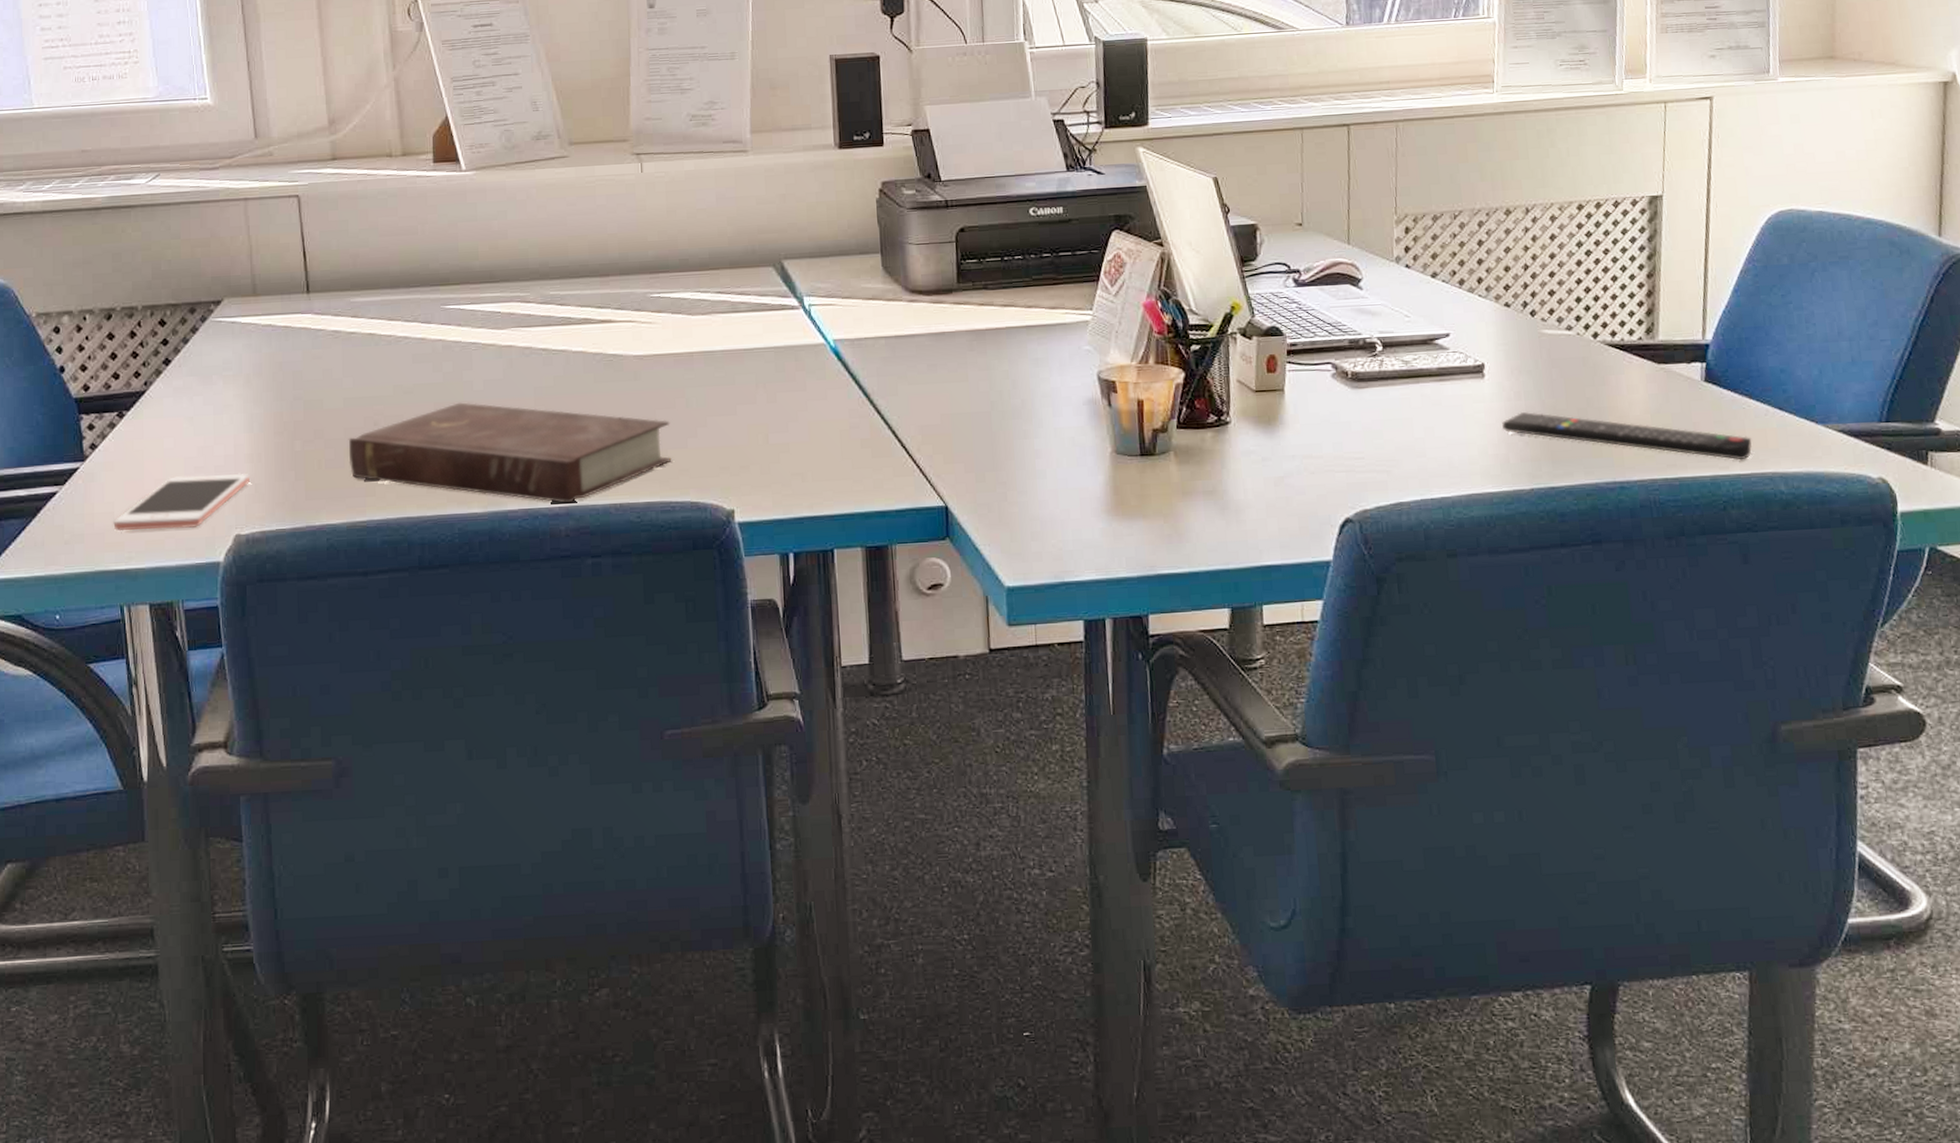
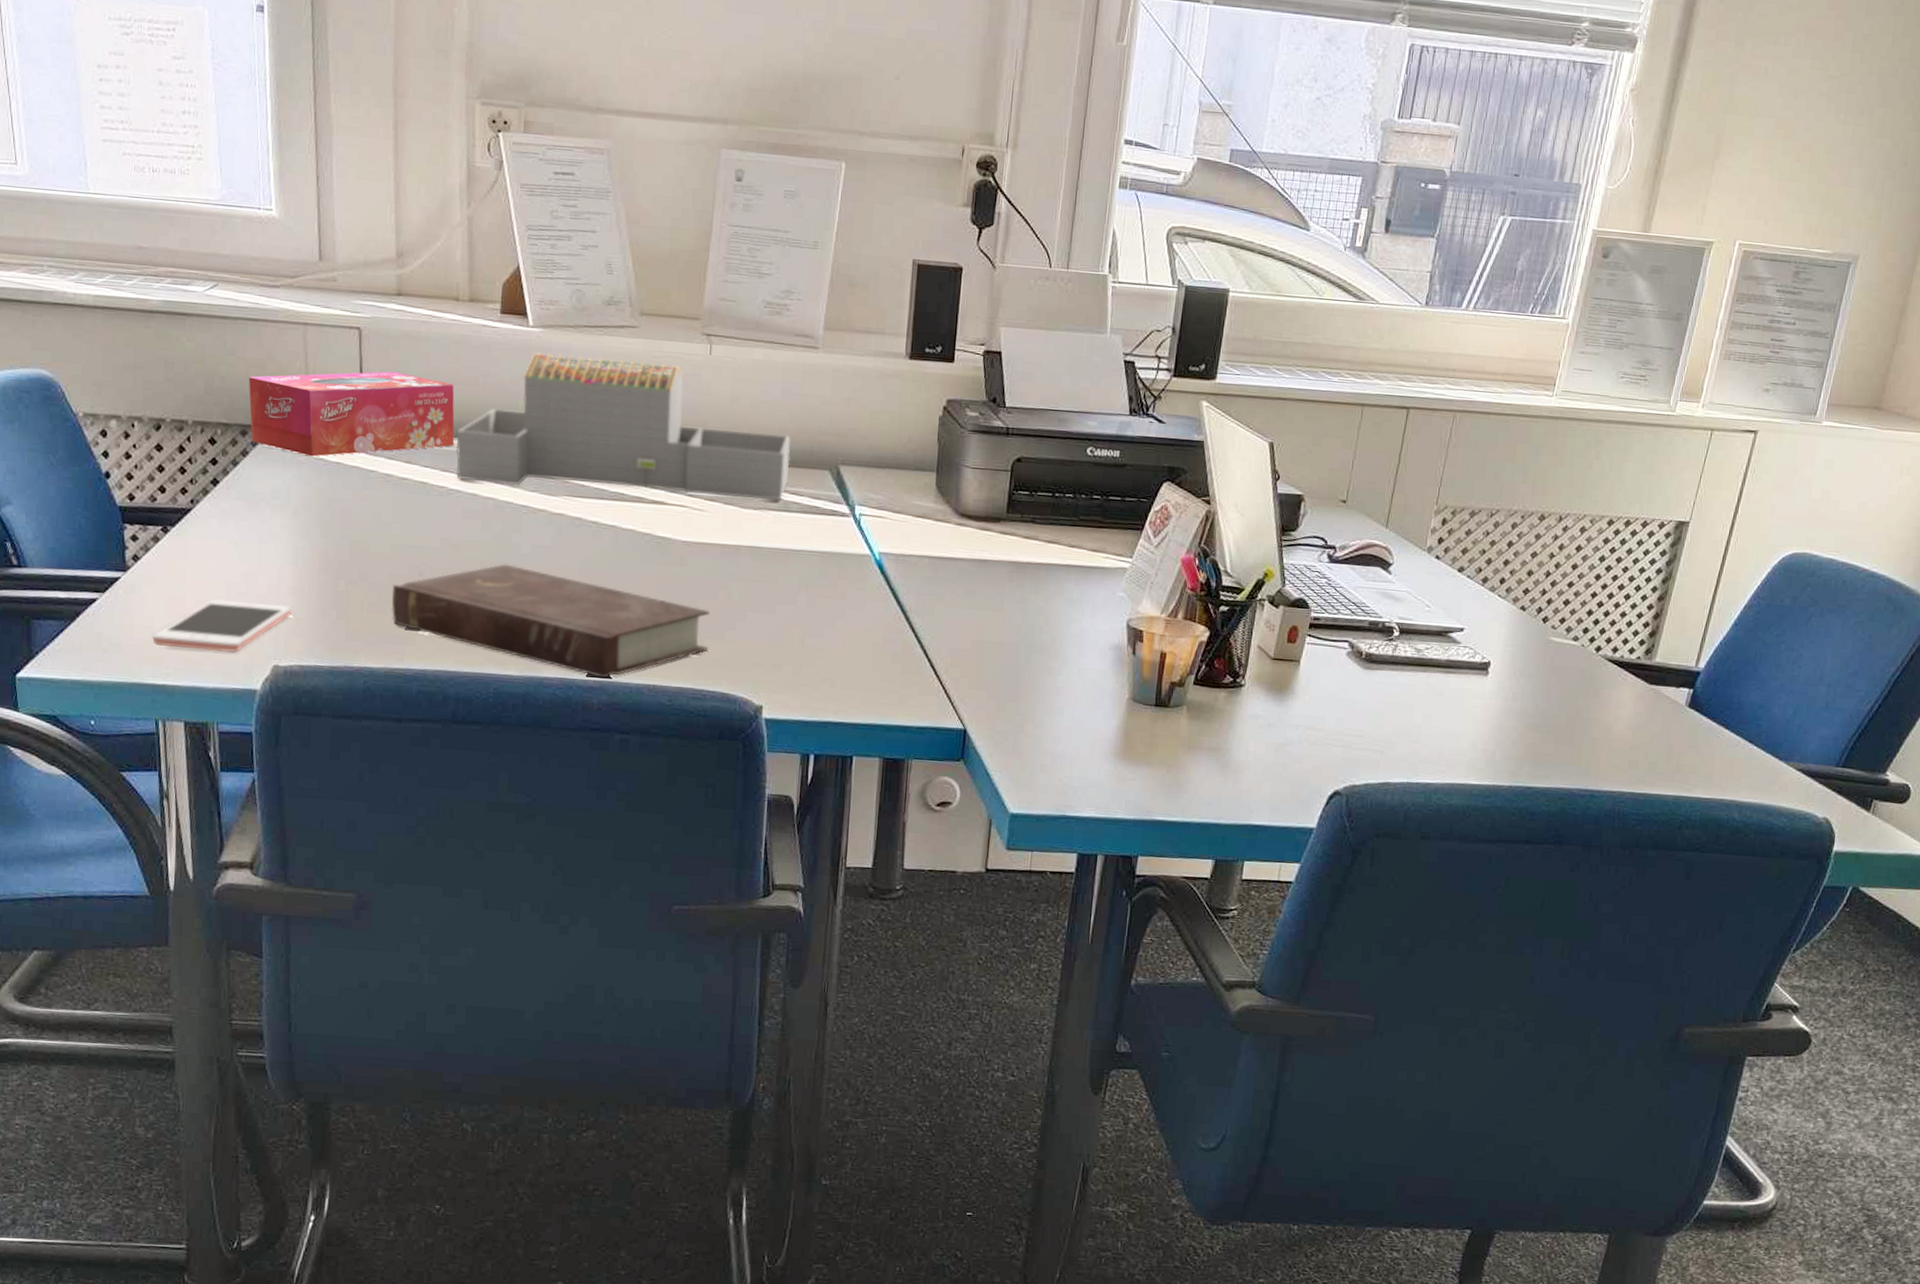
tissue box: none [193,231,399,324] -> present [248,371,455,457]
architectural model: none [400,187,734,326] -> present [456,352,791,501]
remote control: present [1502,412,1752,460] -> none [1495,713,1719,785]

